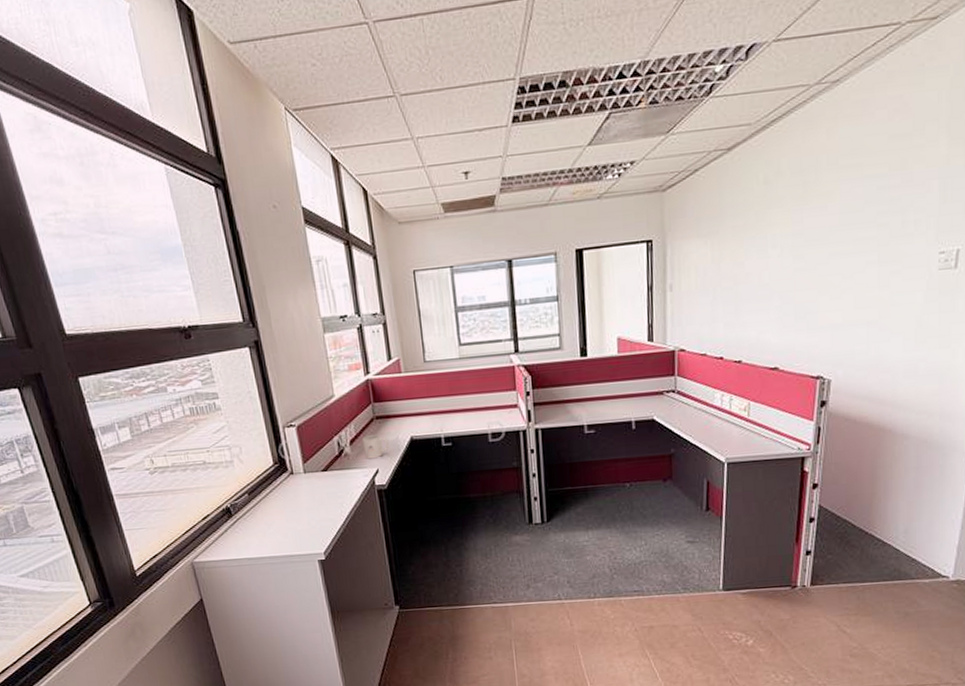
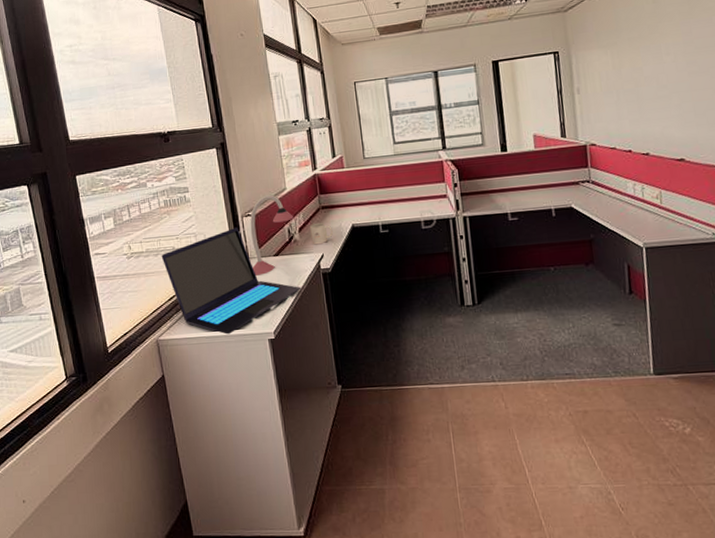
laptop: none [190,440,354,556] -> present [161,228,301,335]
desk lamp: none [293,402,344,493] -> present [250,195,294,276]

